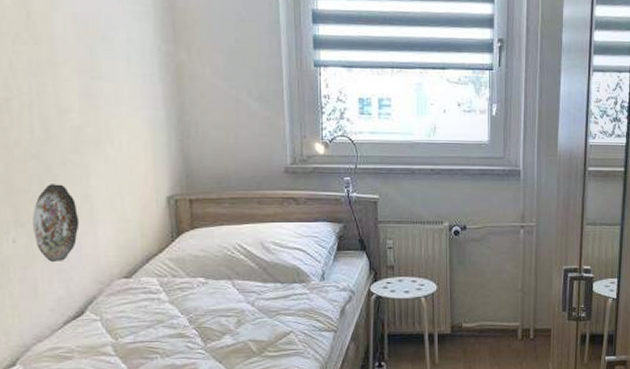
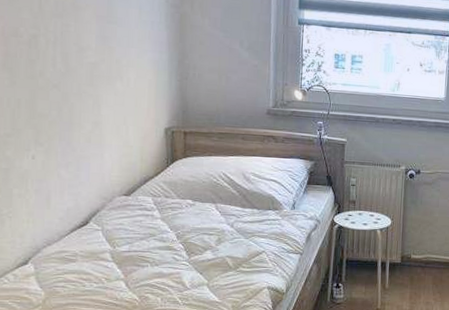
decorative plate: present [33,184,80,263] -> none [50,111,90,178]

